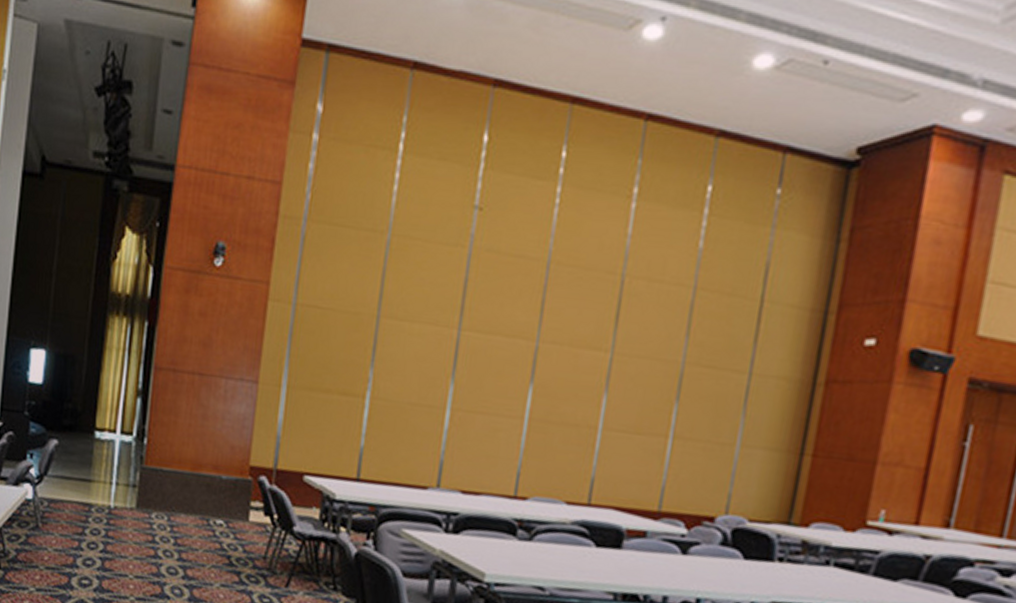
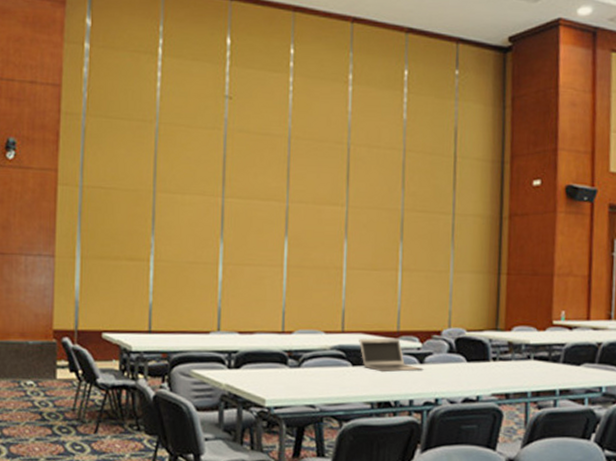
laptop: none [607,514,687,564] -> present [359,338,424,373]

